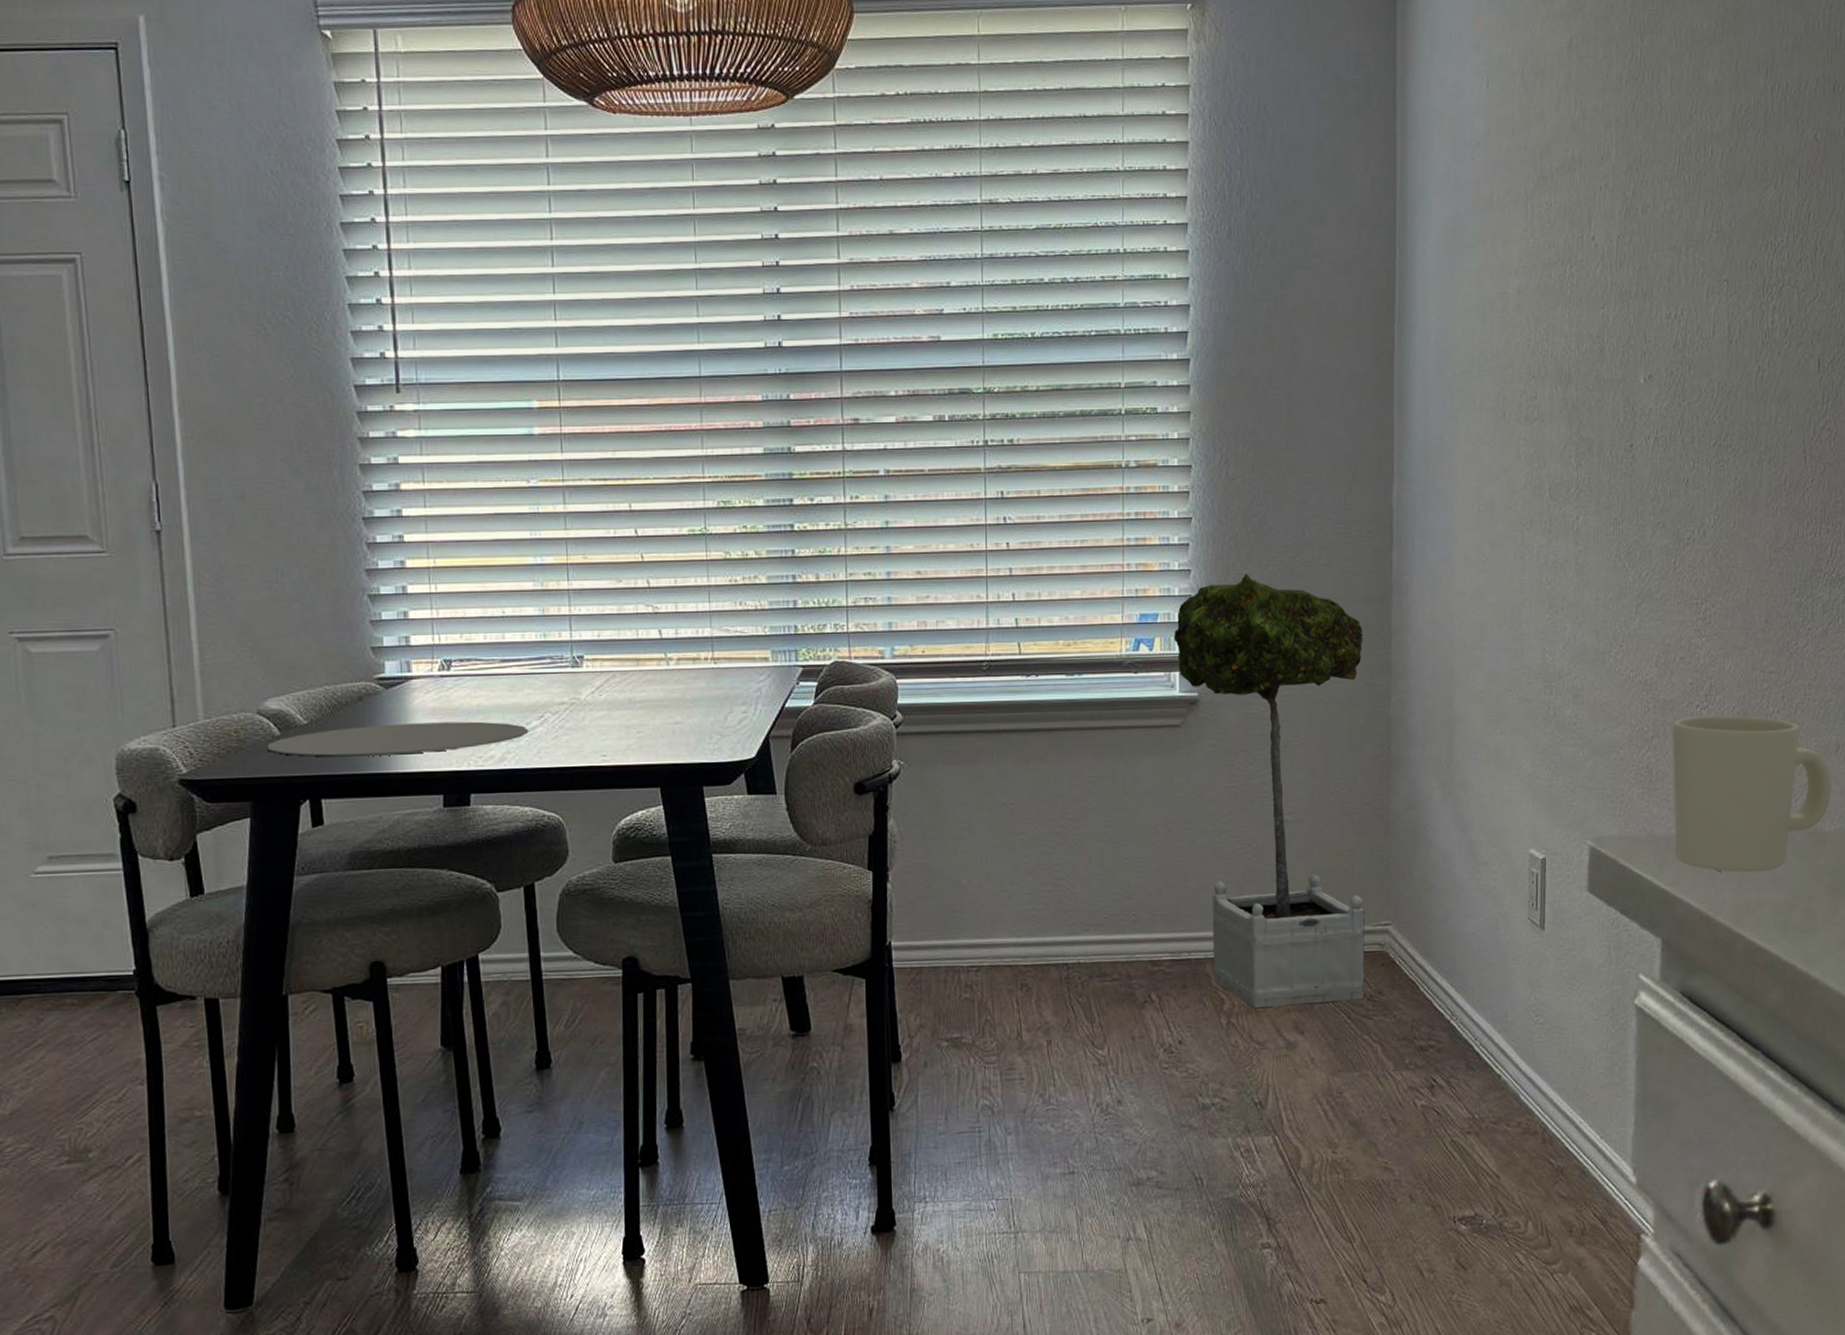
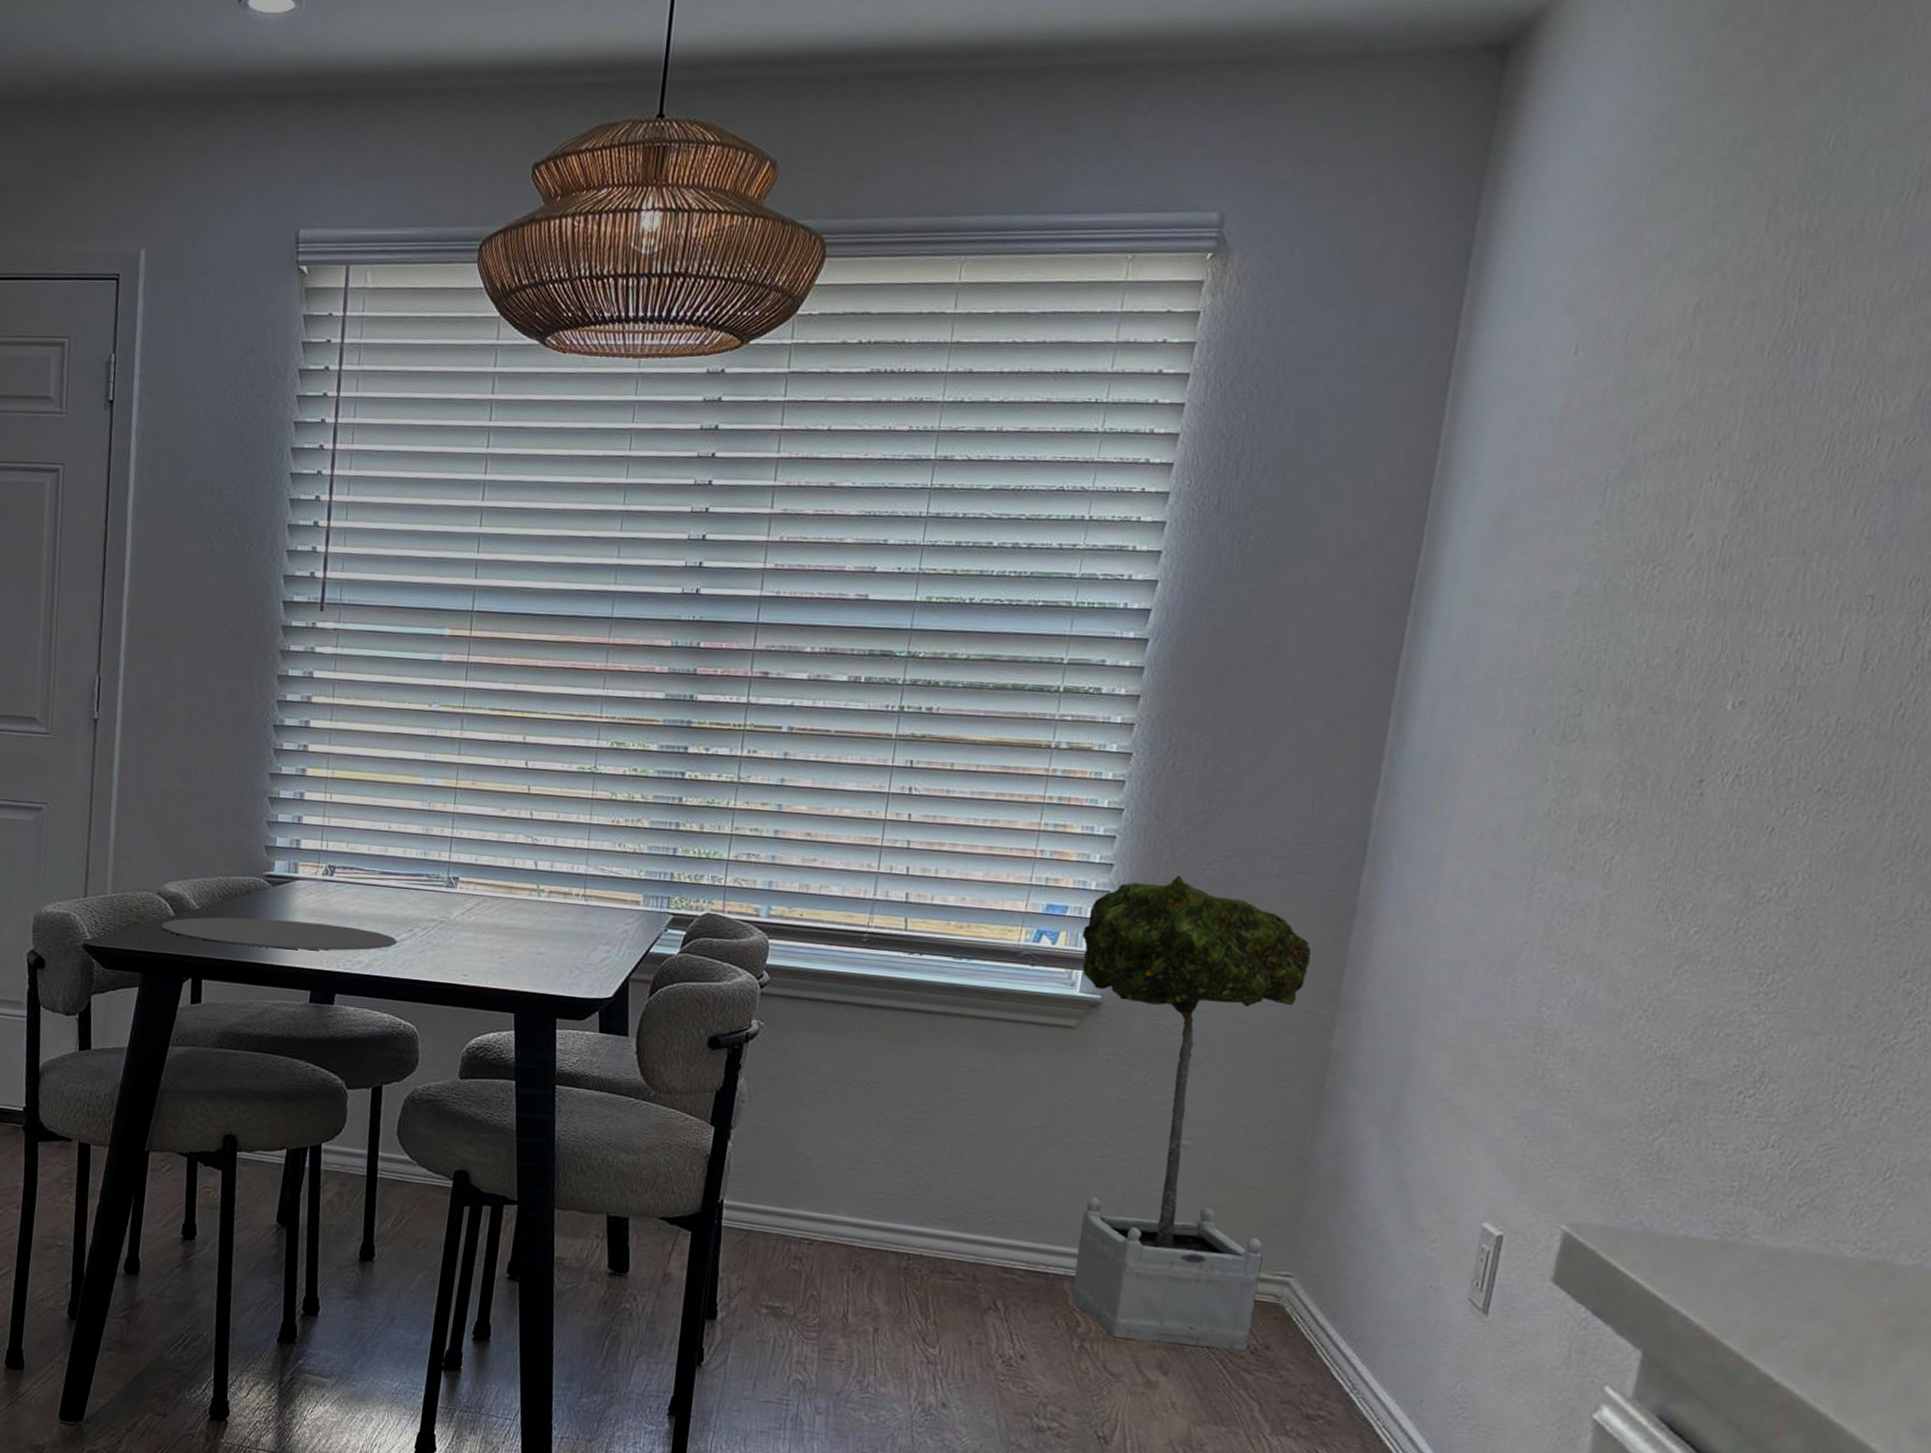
mug: present [1672,715,1832,873] -> none [1679,1103,1919,1299]

